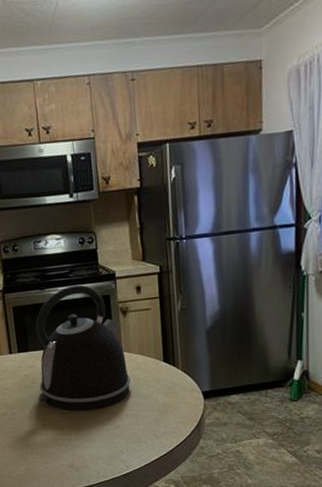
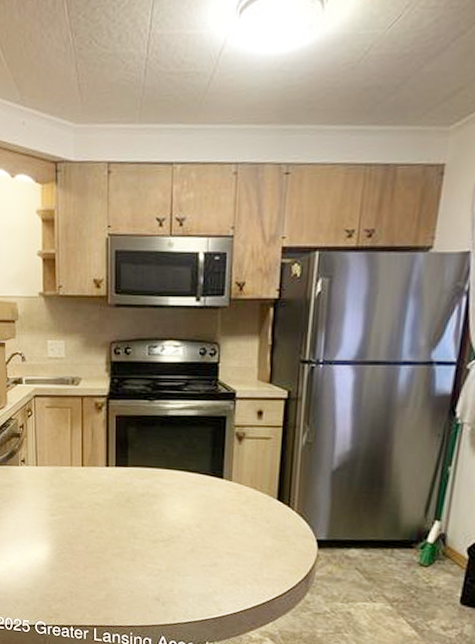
kettle: present [35,284,131,411] -> none [132,400,237,542]

